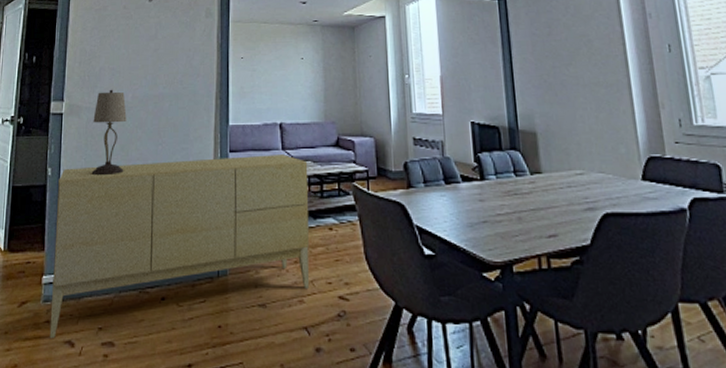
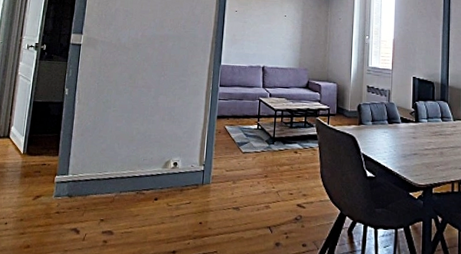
sideboard: present [49,154,310,338] -> none [58,90,282,226]
table lamp: present [91,89,127,176] -> none [102,27,136,98]

